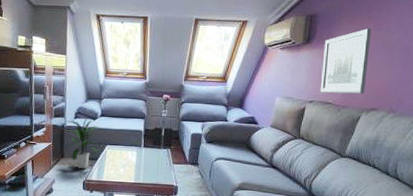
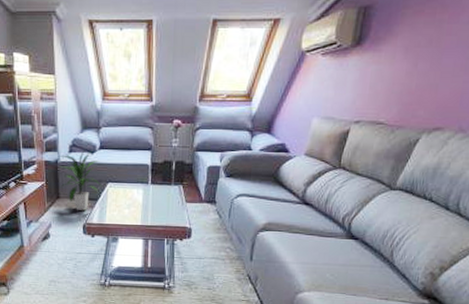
wall art: present [320,28,372,94] -> none [369,21,446,111]

